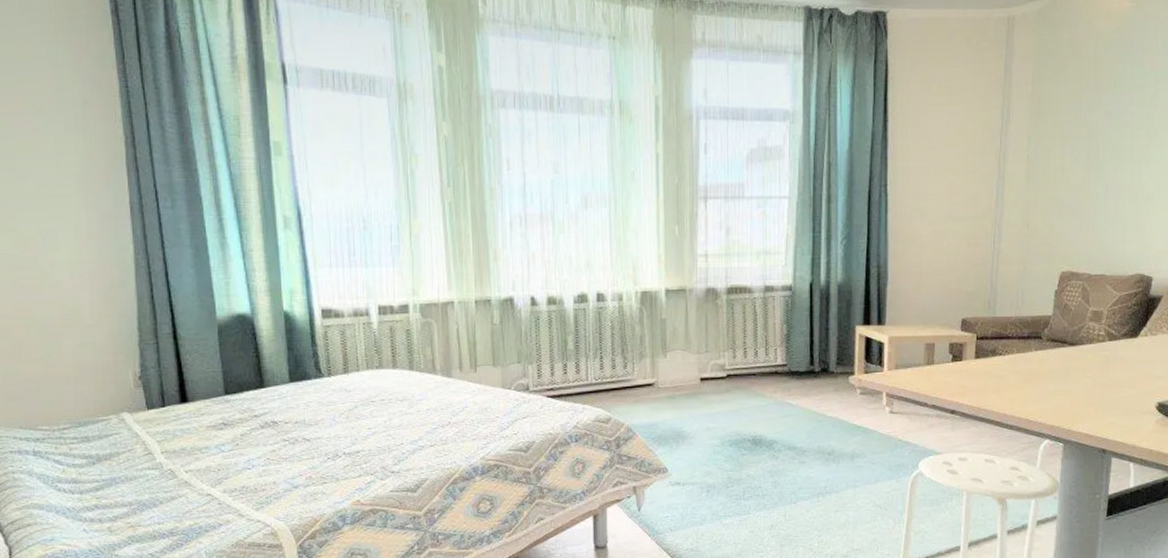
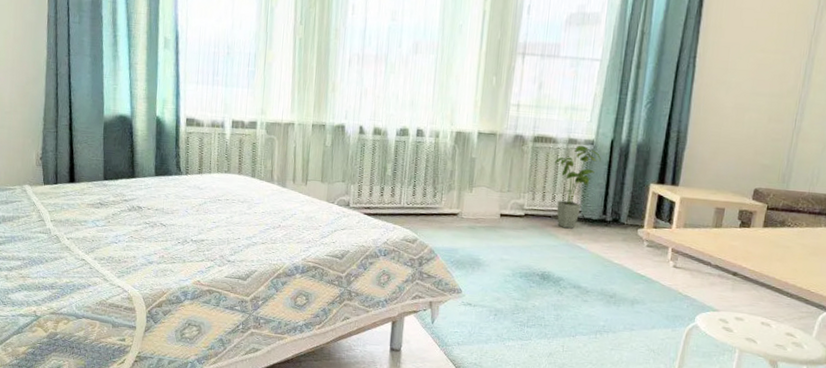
house plant: none [752,292,801,386] -> present [554,145,601,229]

